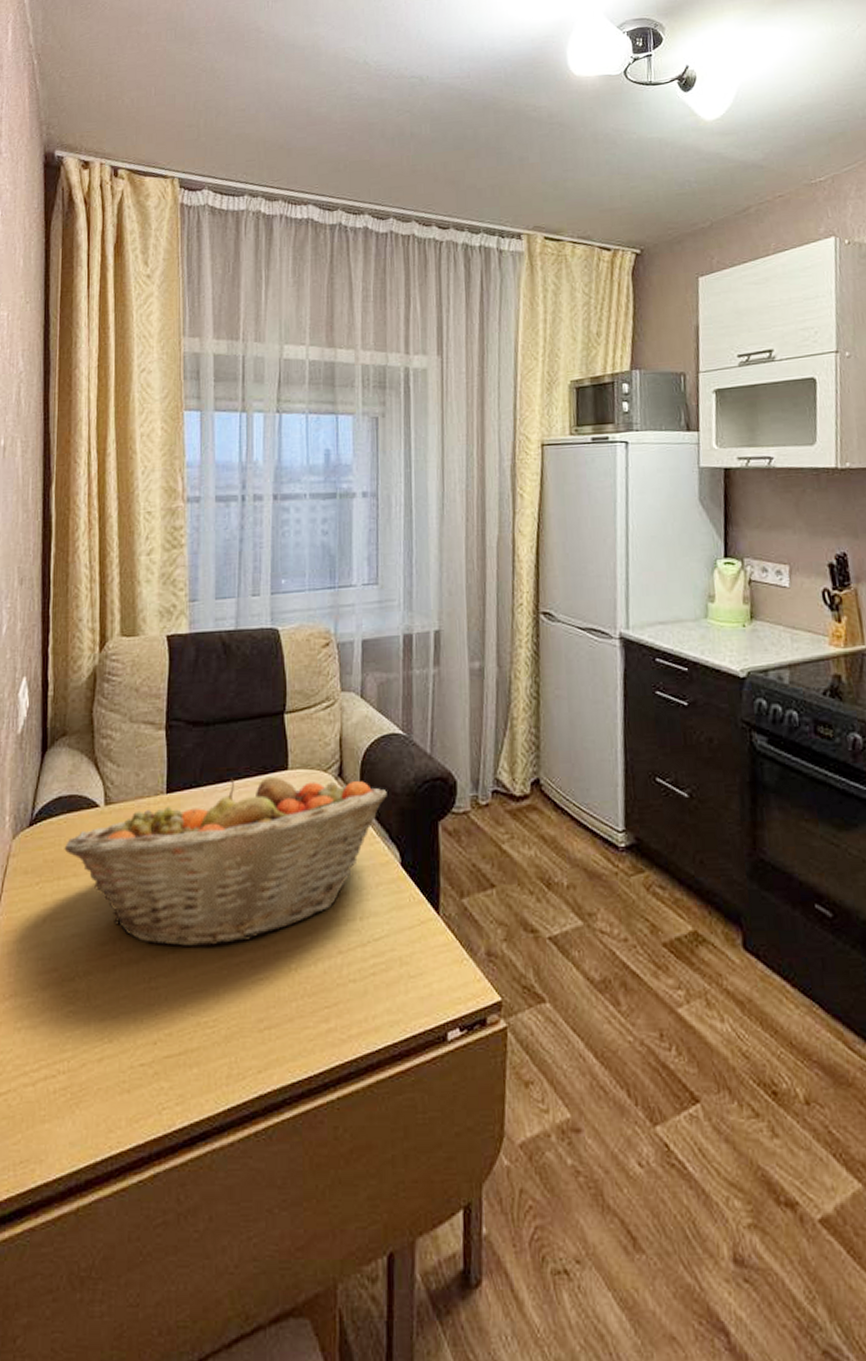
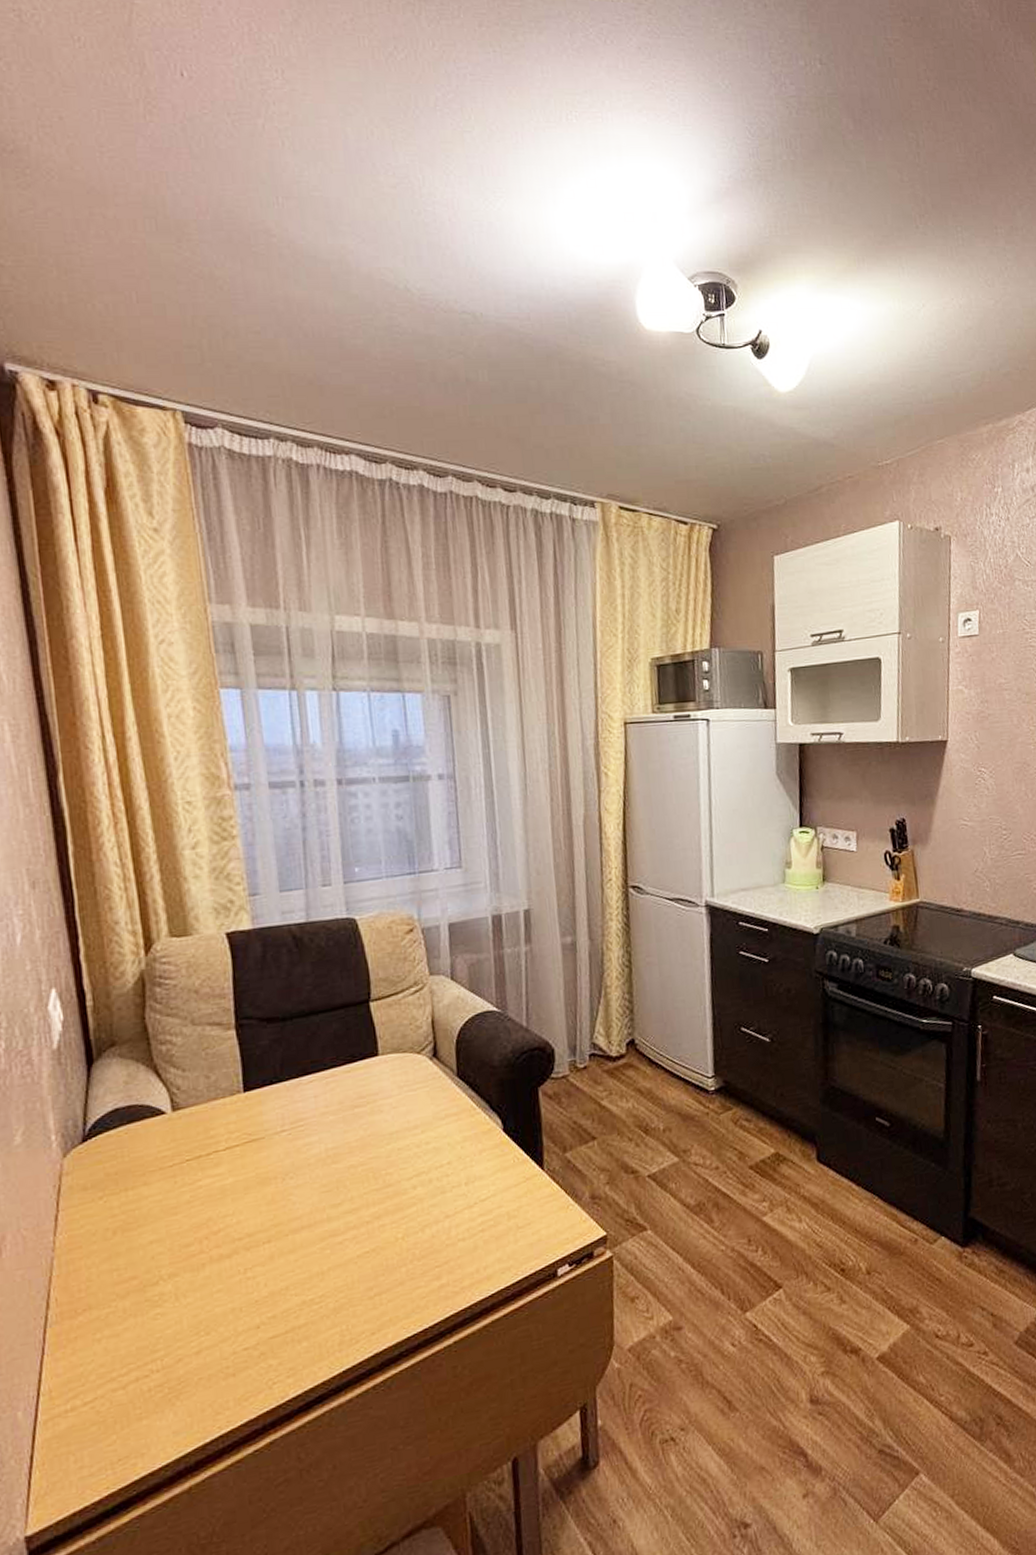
fruit basket: present [64,777,387,947] -> none [128,1058,485,1238]

